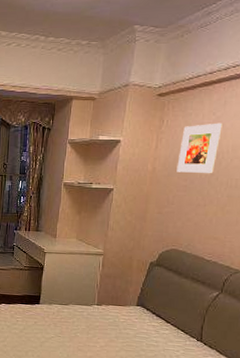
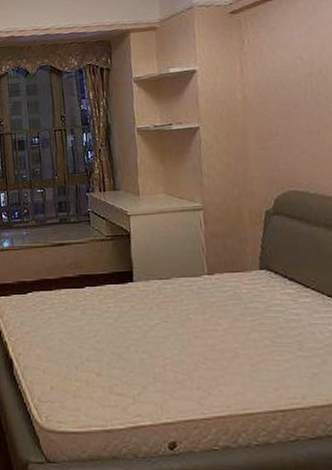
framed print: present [176,123,223,174] -> none [270,32,321,97]

